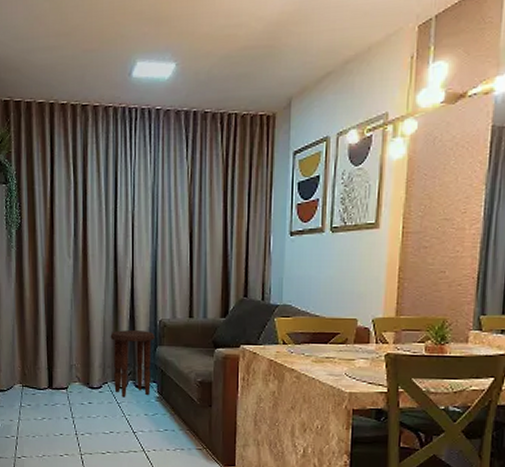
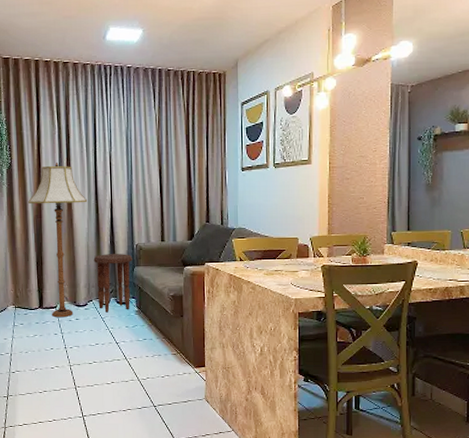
floor lamp: none [39,222,106,401] -> present [28,162,88,318]

